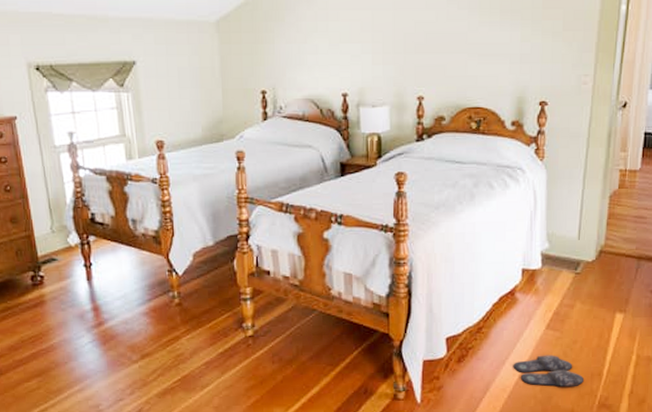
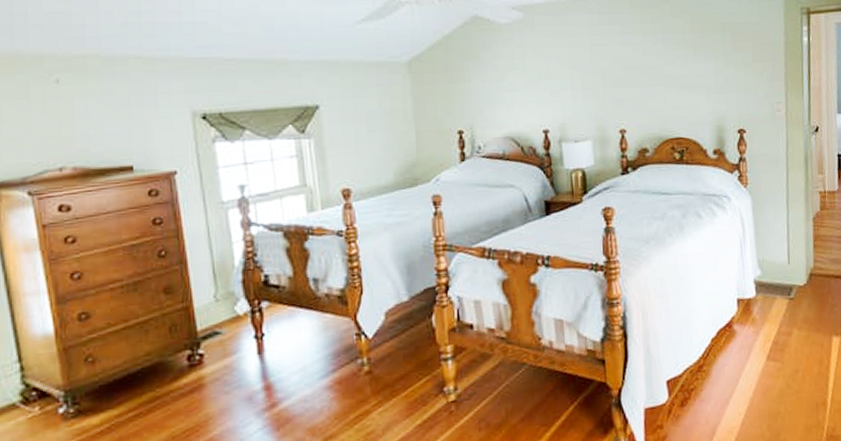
slippers: present [513,355,584,388] -> none [737,387,809,424]

